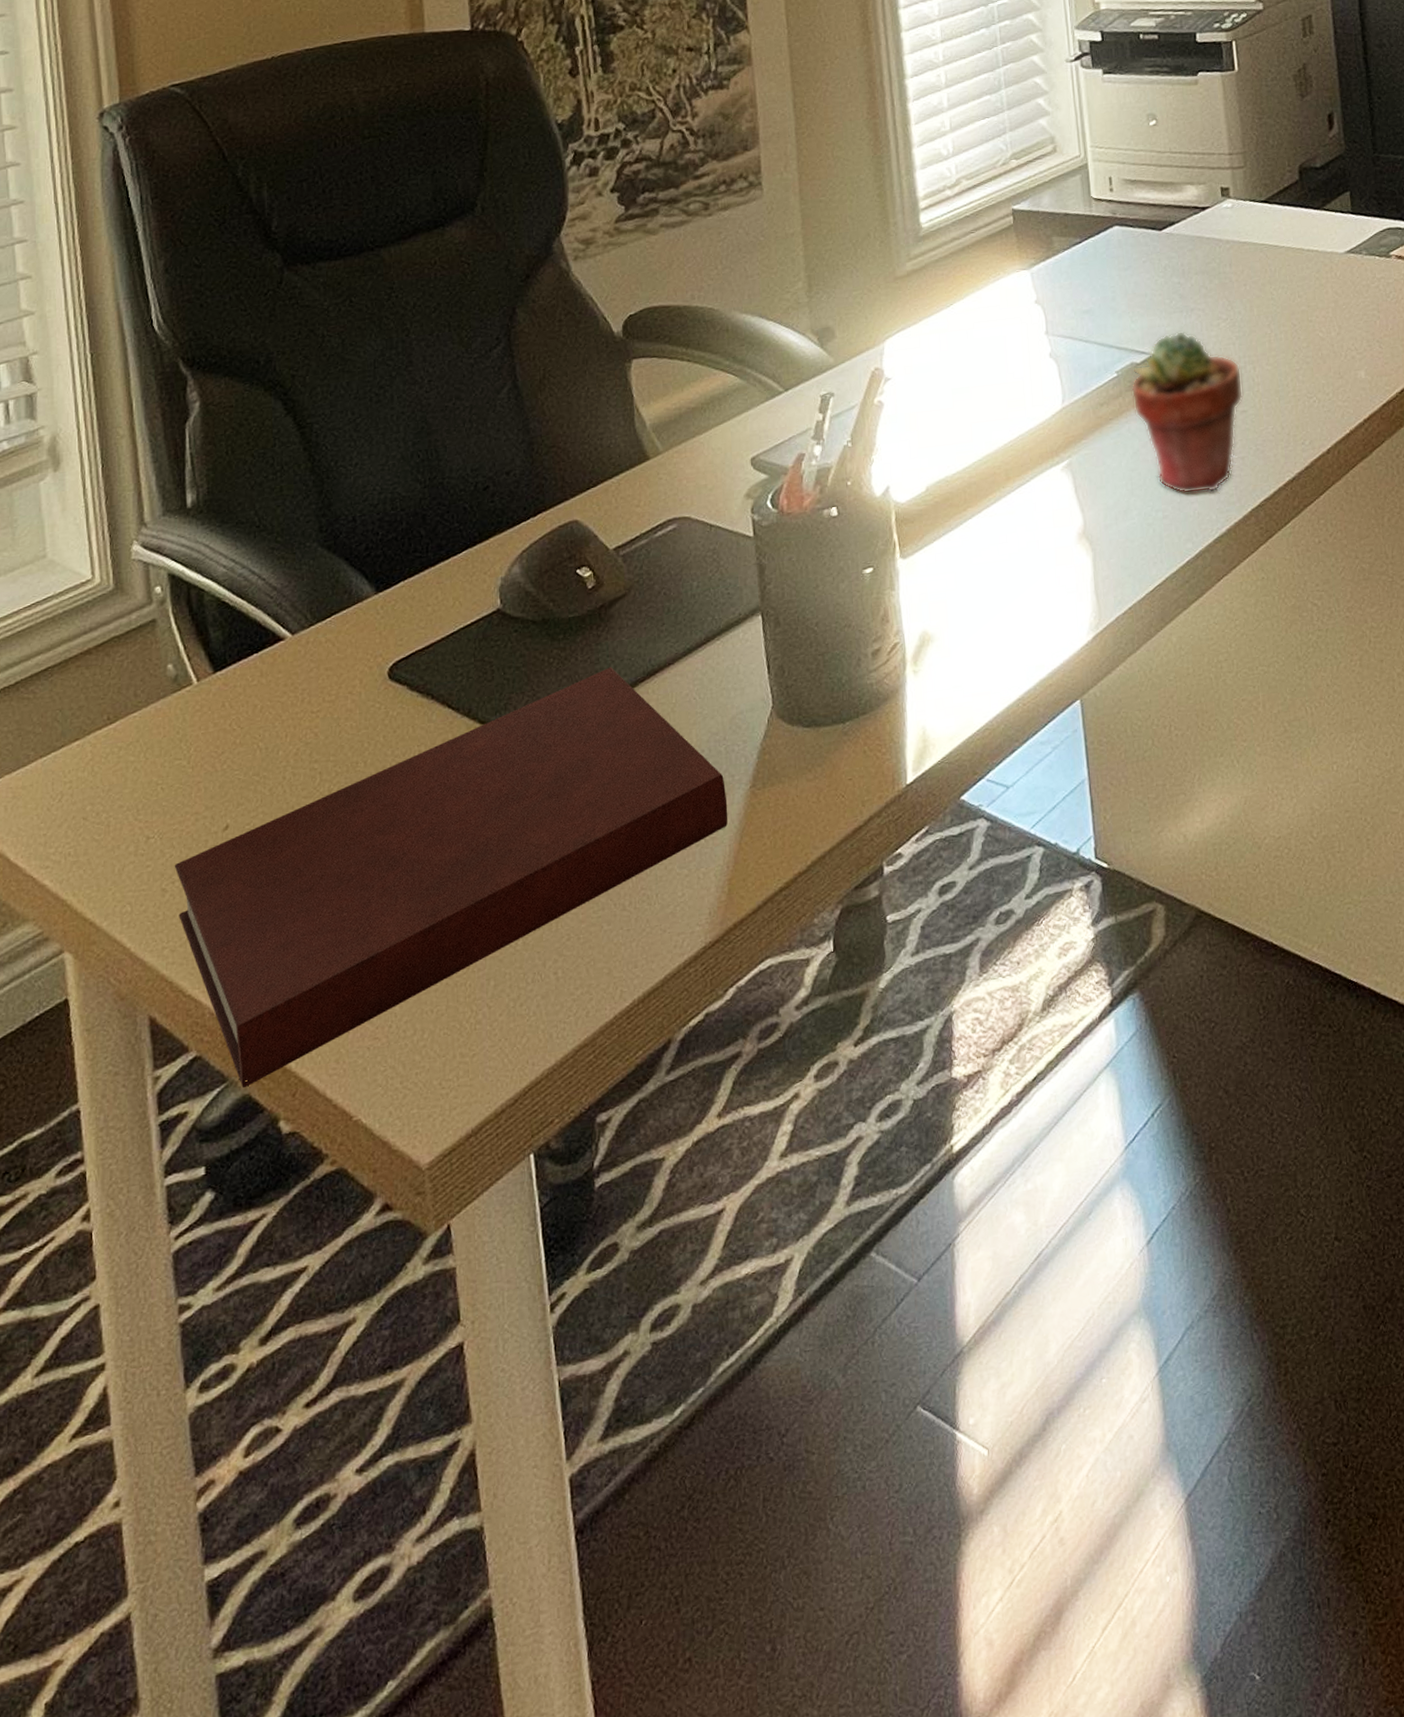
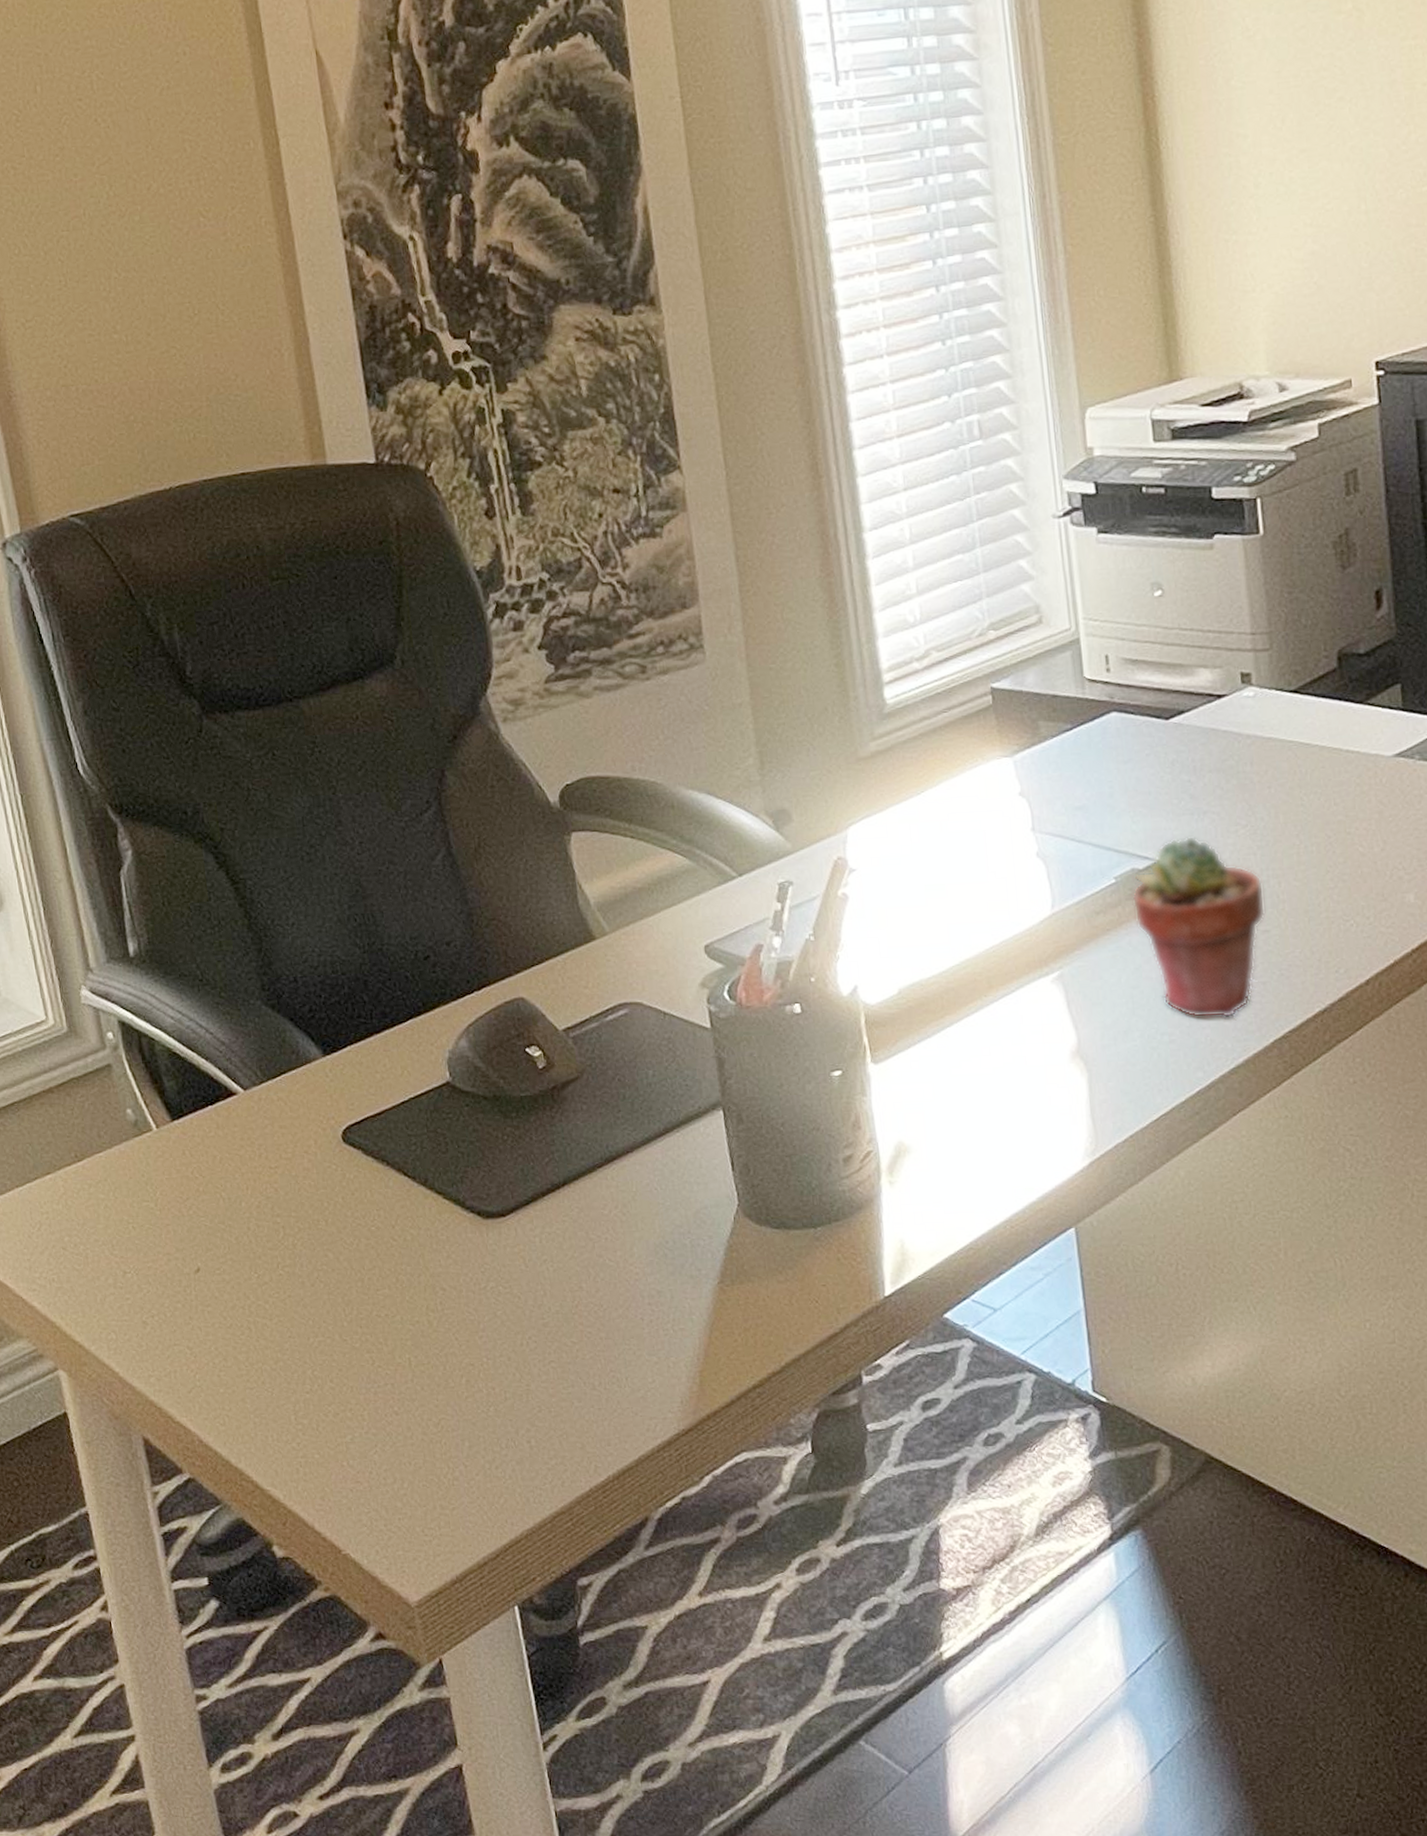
notebook: present [174,667,728,1089] -> none [152,1150,696,1512]

